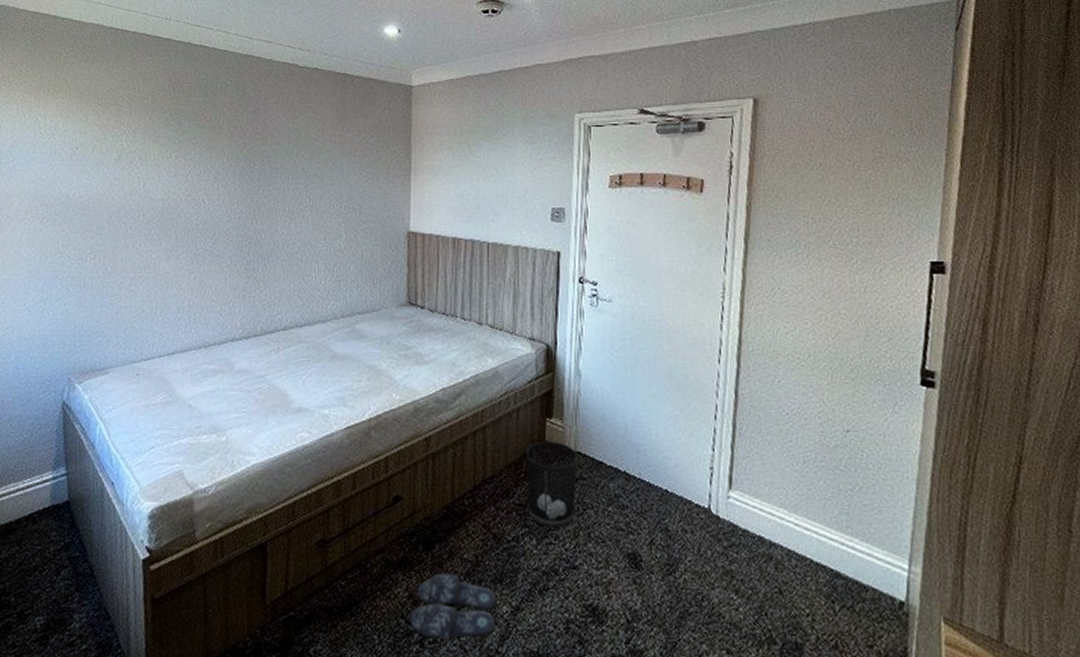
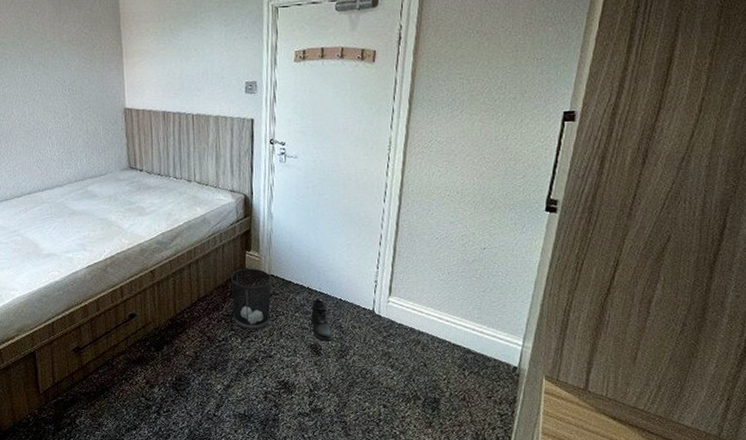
slippers: present [410,573,496,639] -> none [148,365,213,409]
boot: none [628,486,657,550] -> present [311,298,333,342]

